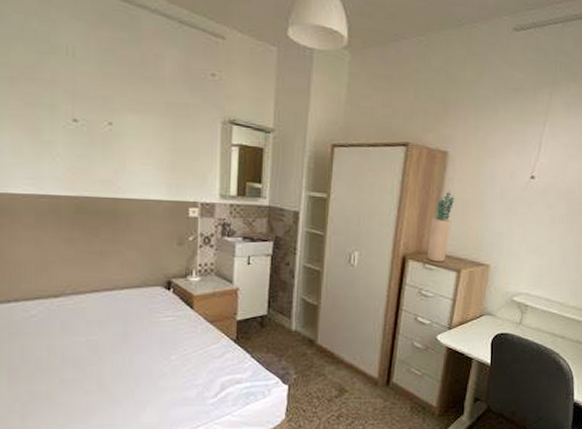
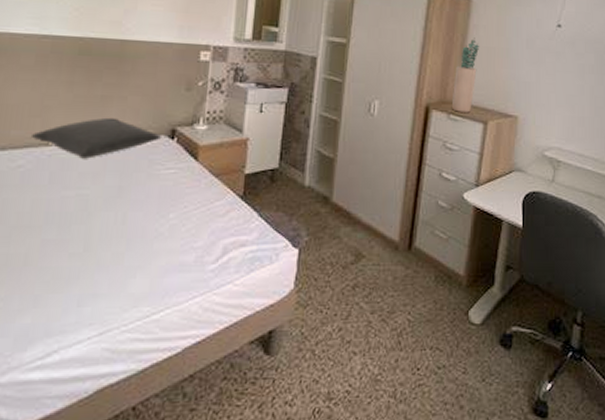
pillow: none [39,272,159,309] -> present [30,118,162,159]

